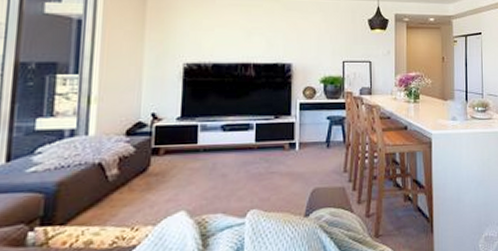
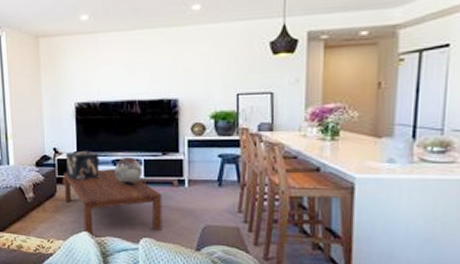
coffee table: none [160,133,273,216] -> present [63,168,162,237]
decorative cube: none [166,115,206,151] -> present [66,150,99,181]
reflective sphere: none [223,121,254,151] -> present [114,157,143,184]

